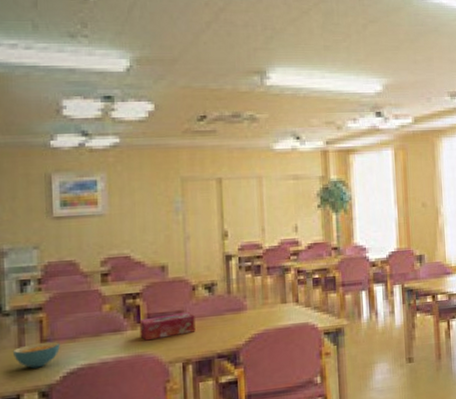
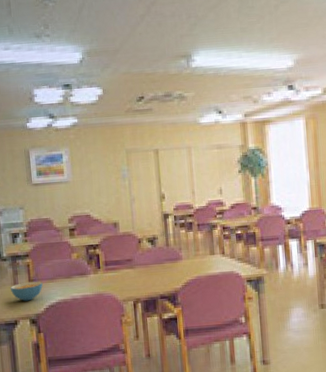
tissue box: present [139,312,196,341] -> none [99,261,143,283]

